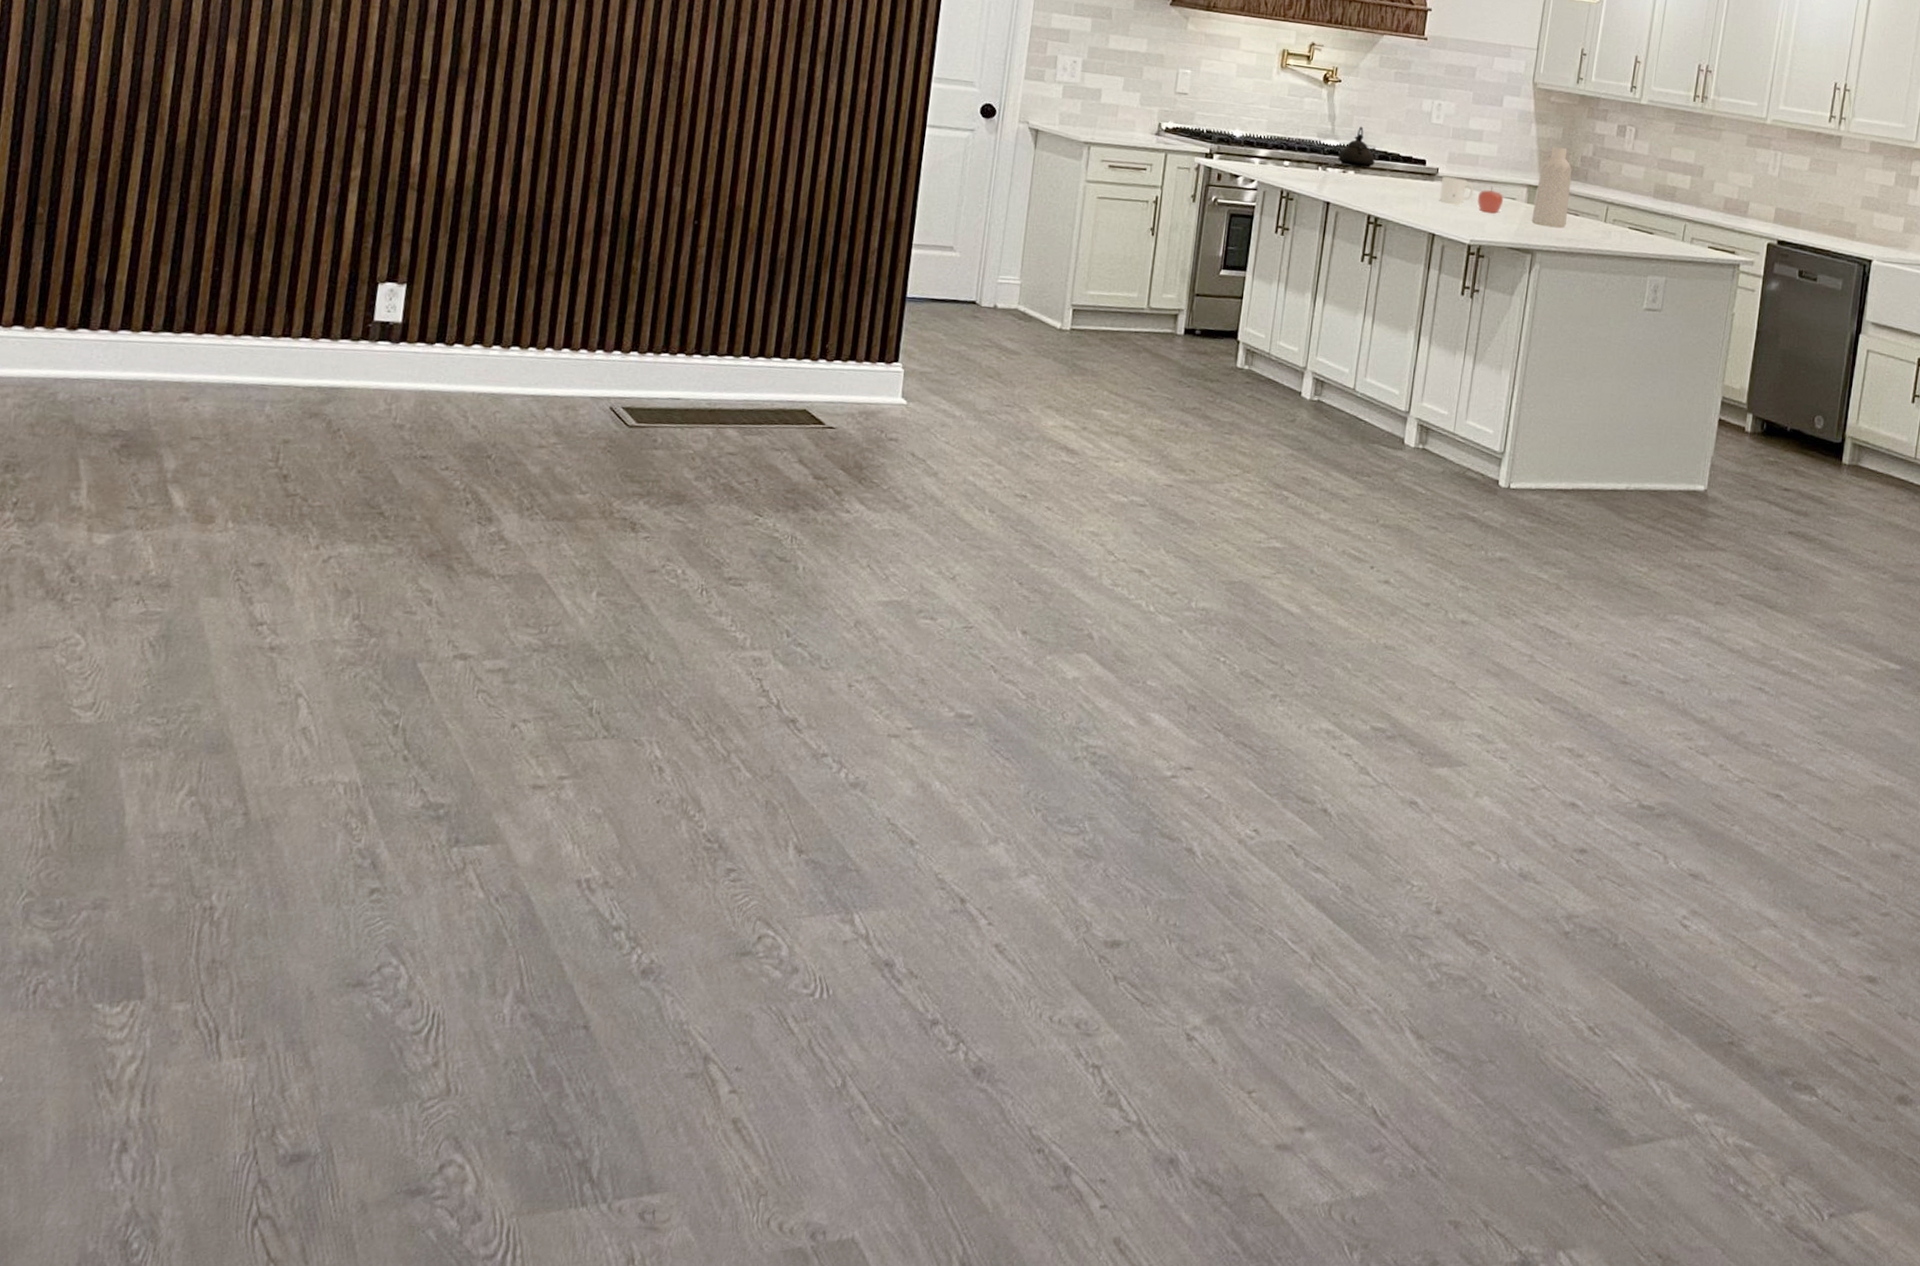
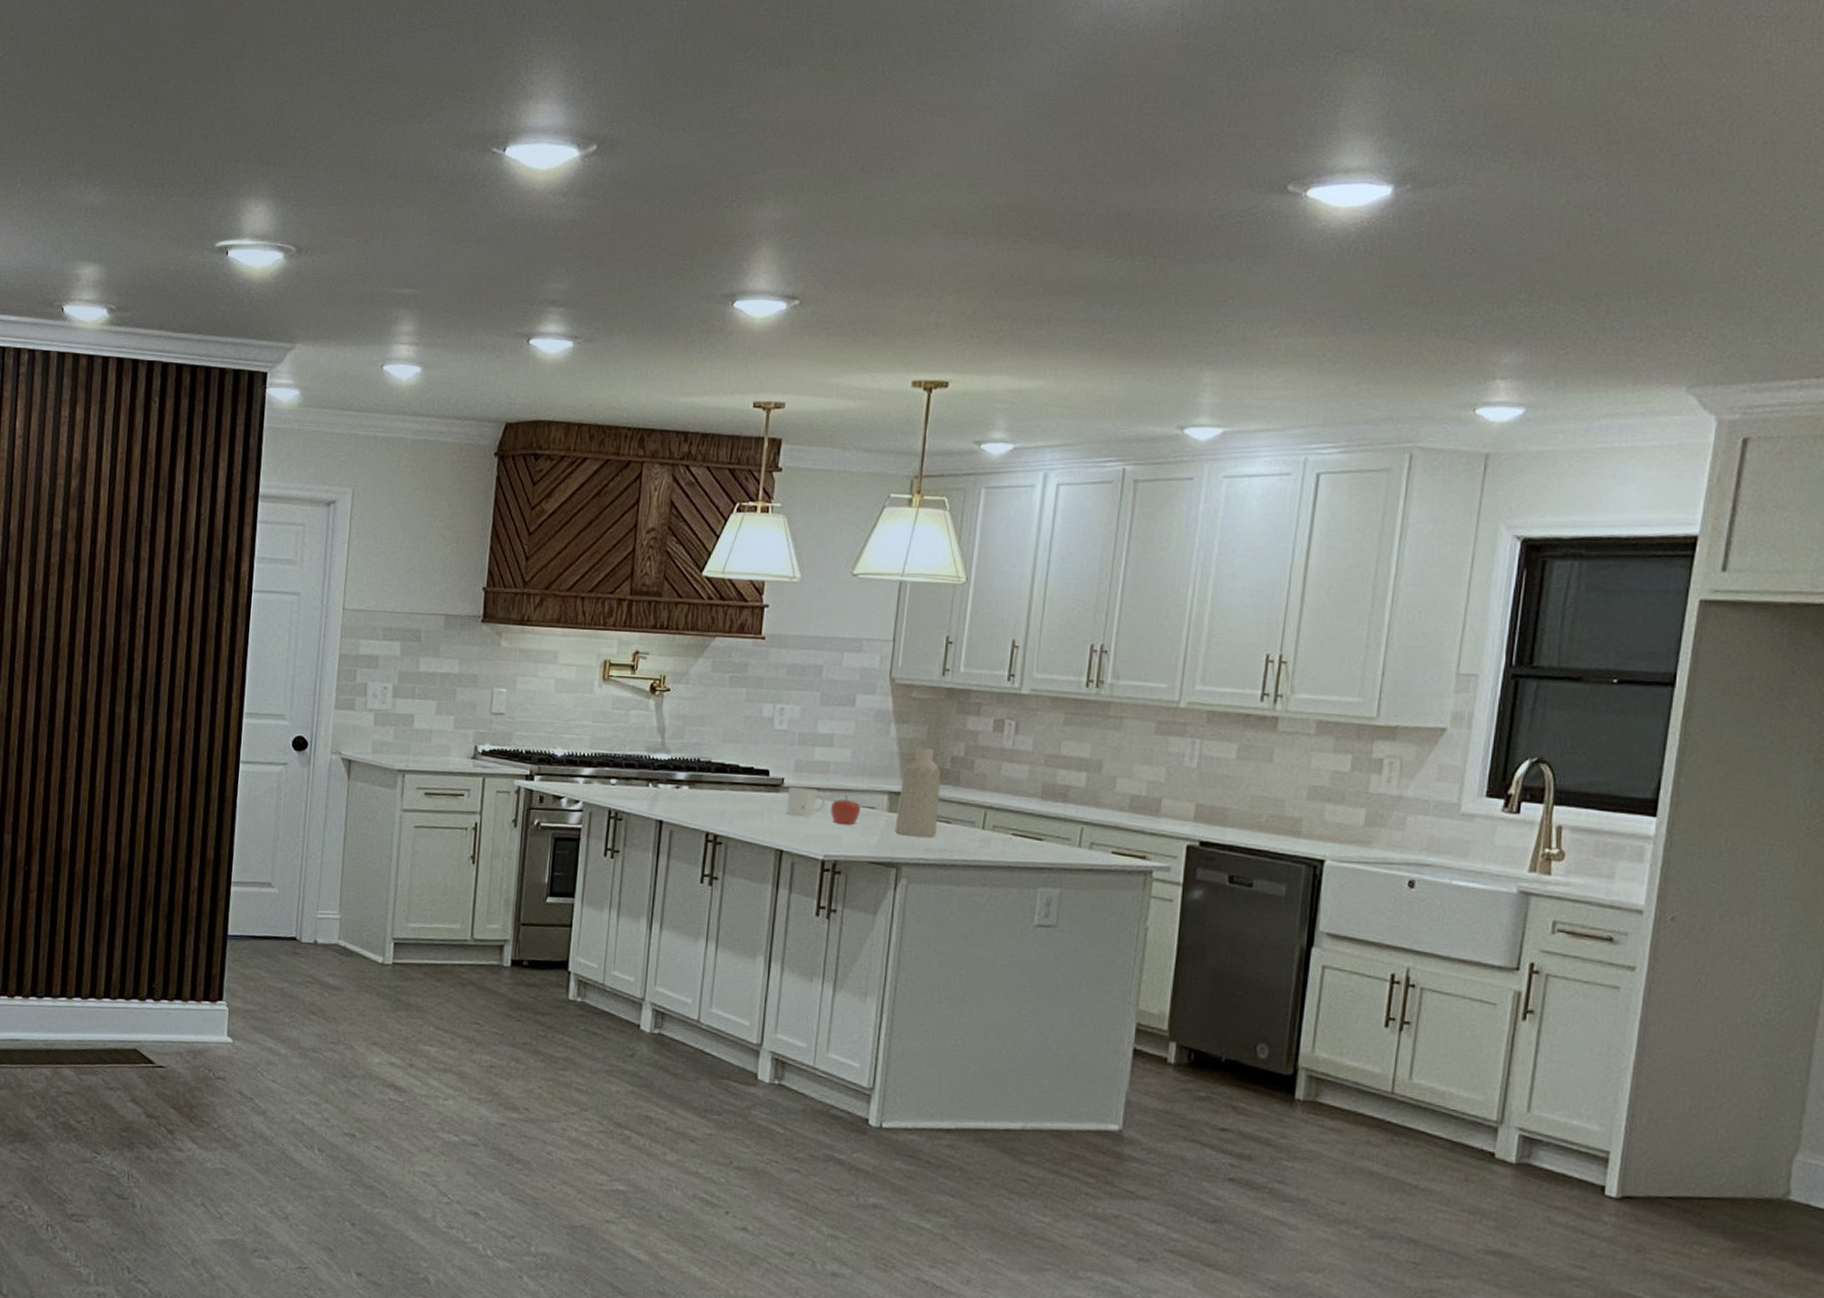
teakettle: present [1338,126,1375,169] -> none [670,737,712,783]

